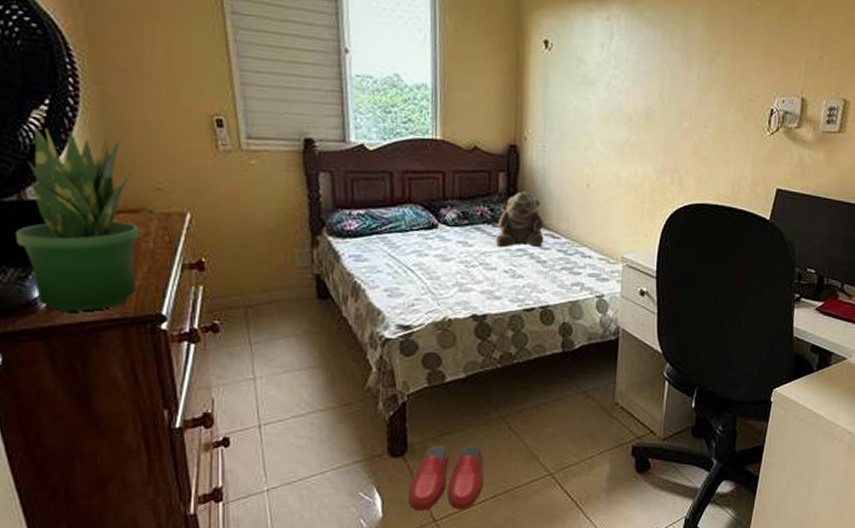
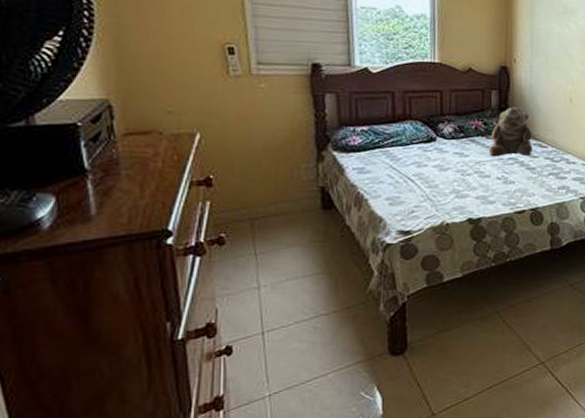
planter: present [16,127,140,312] -> none [22,57,149,231]
slippers: present [409,444,483,511] -> none [408,339,479,406]

